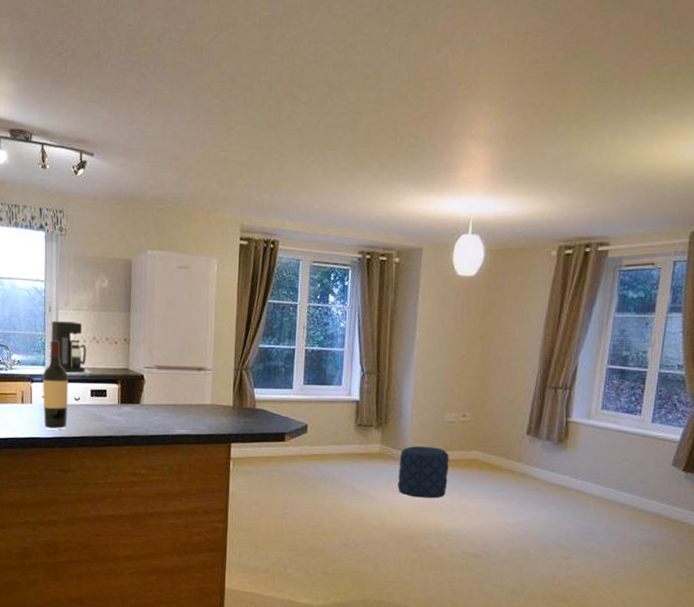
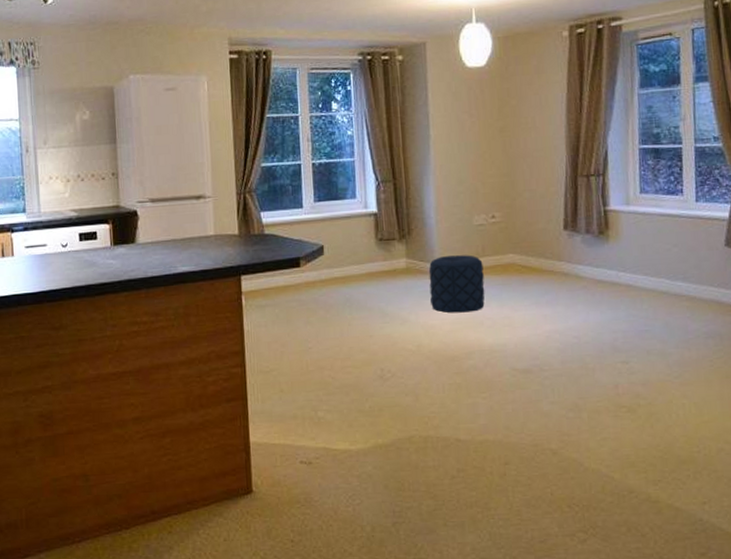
wine bottle: present [43,340,69,429] -> none [24,183,55,282]
coffee maker: present [51,320,86,373] -> none [29,160,72,217]

